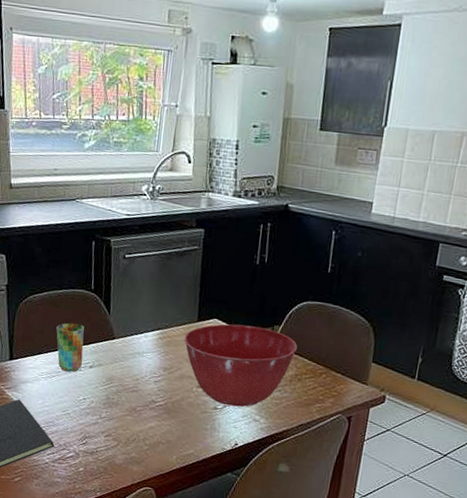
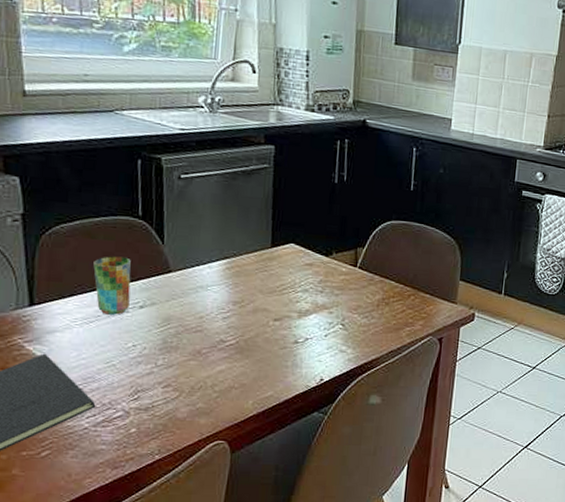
mixing bowl: present [183,324,298,407] -> none [256,248,384,339]

